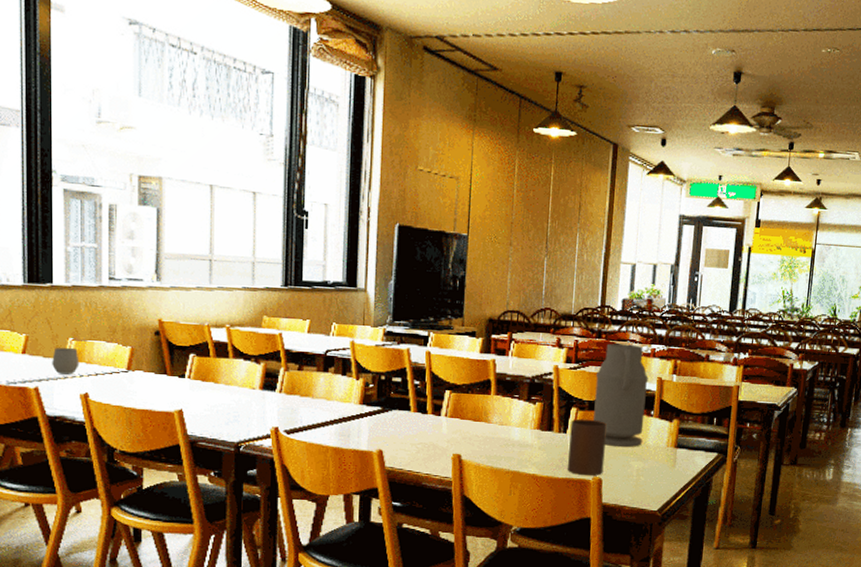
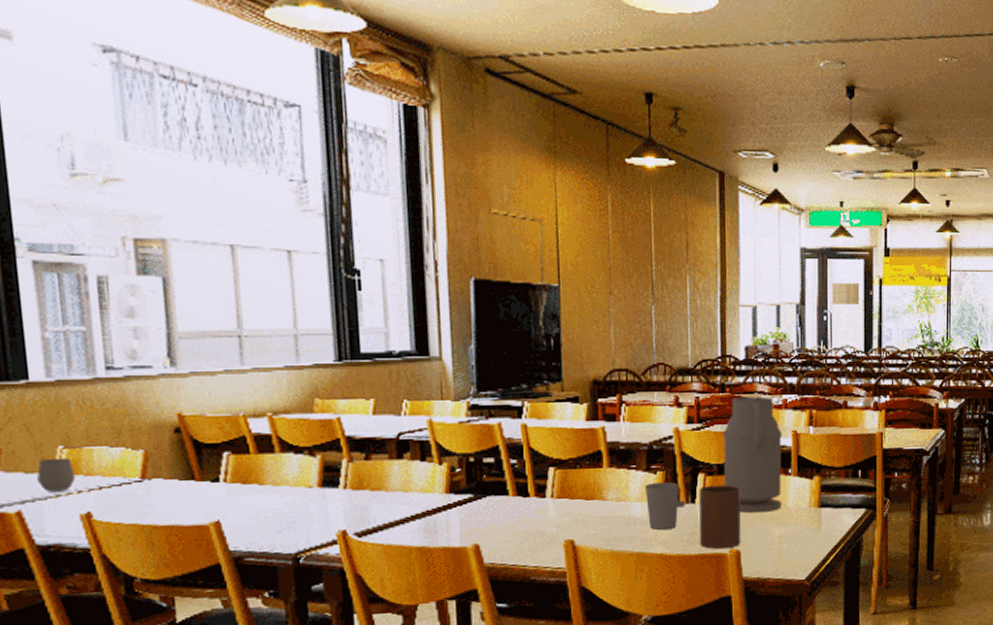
cup: none [524,411,558,454] -> present [644,481,685,530]

